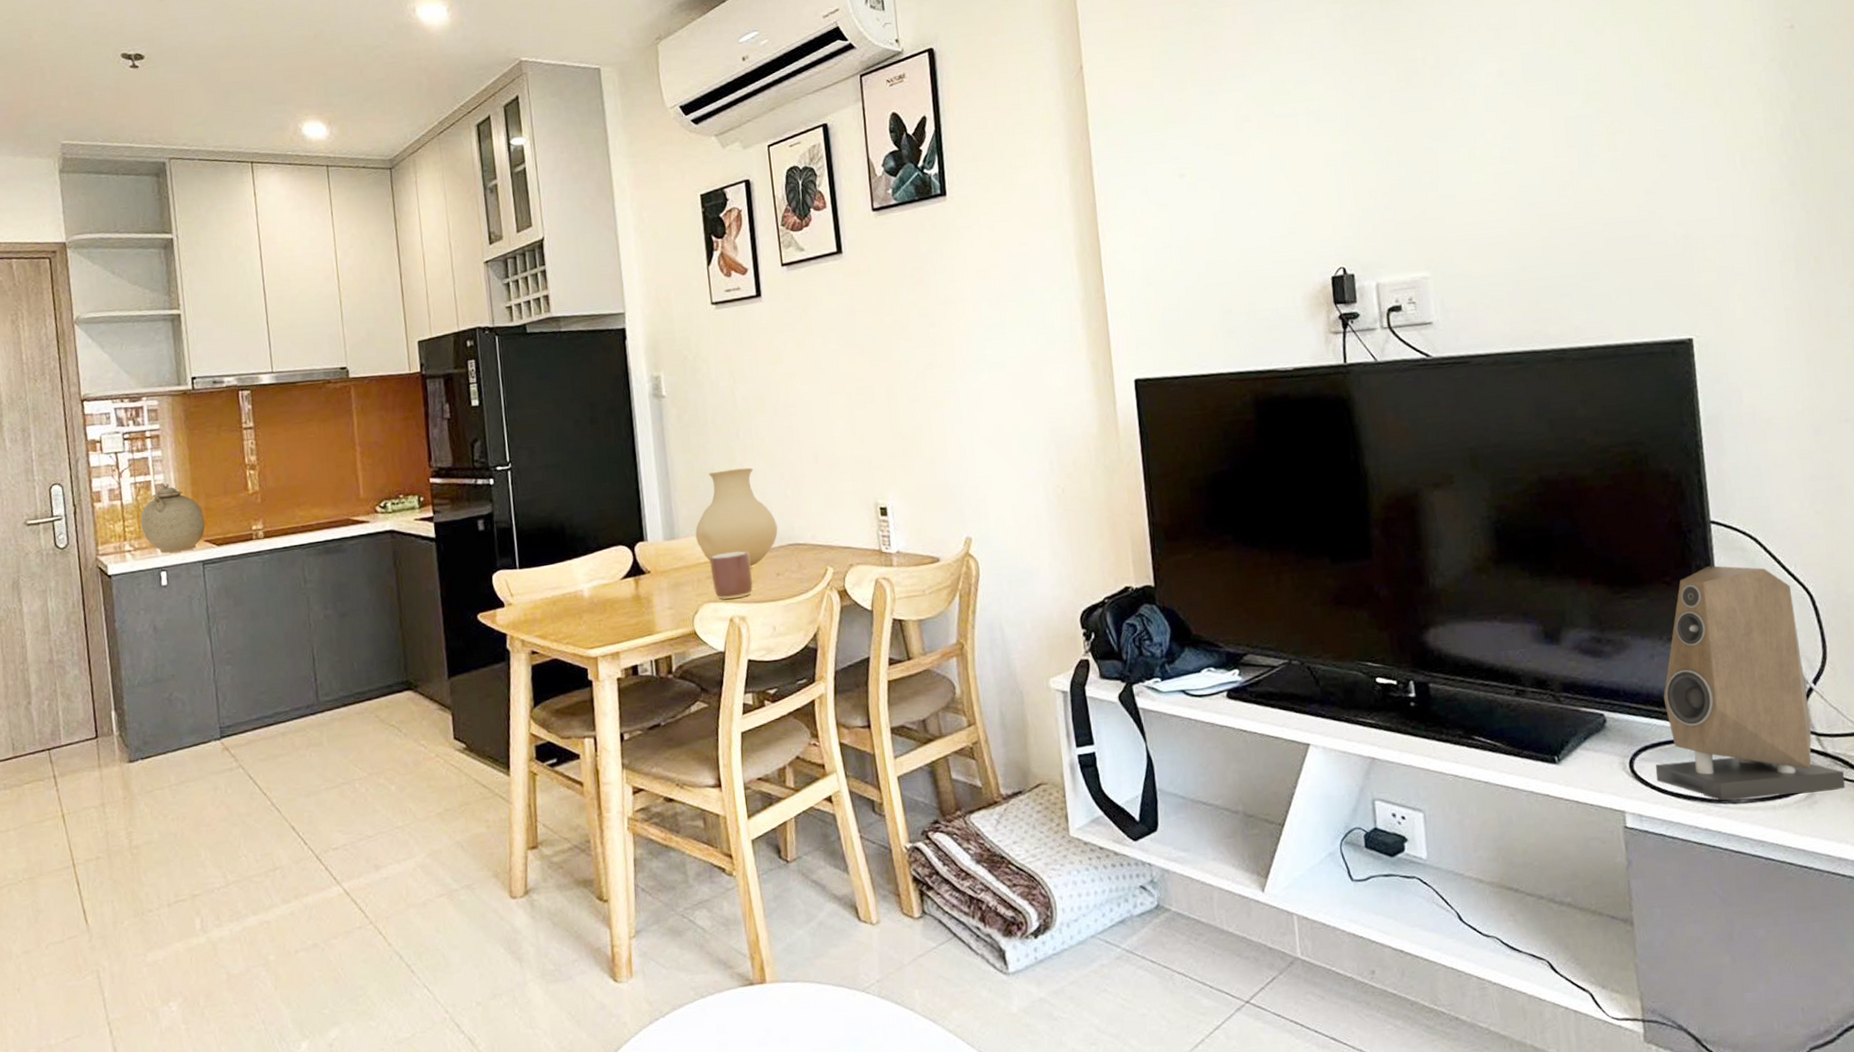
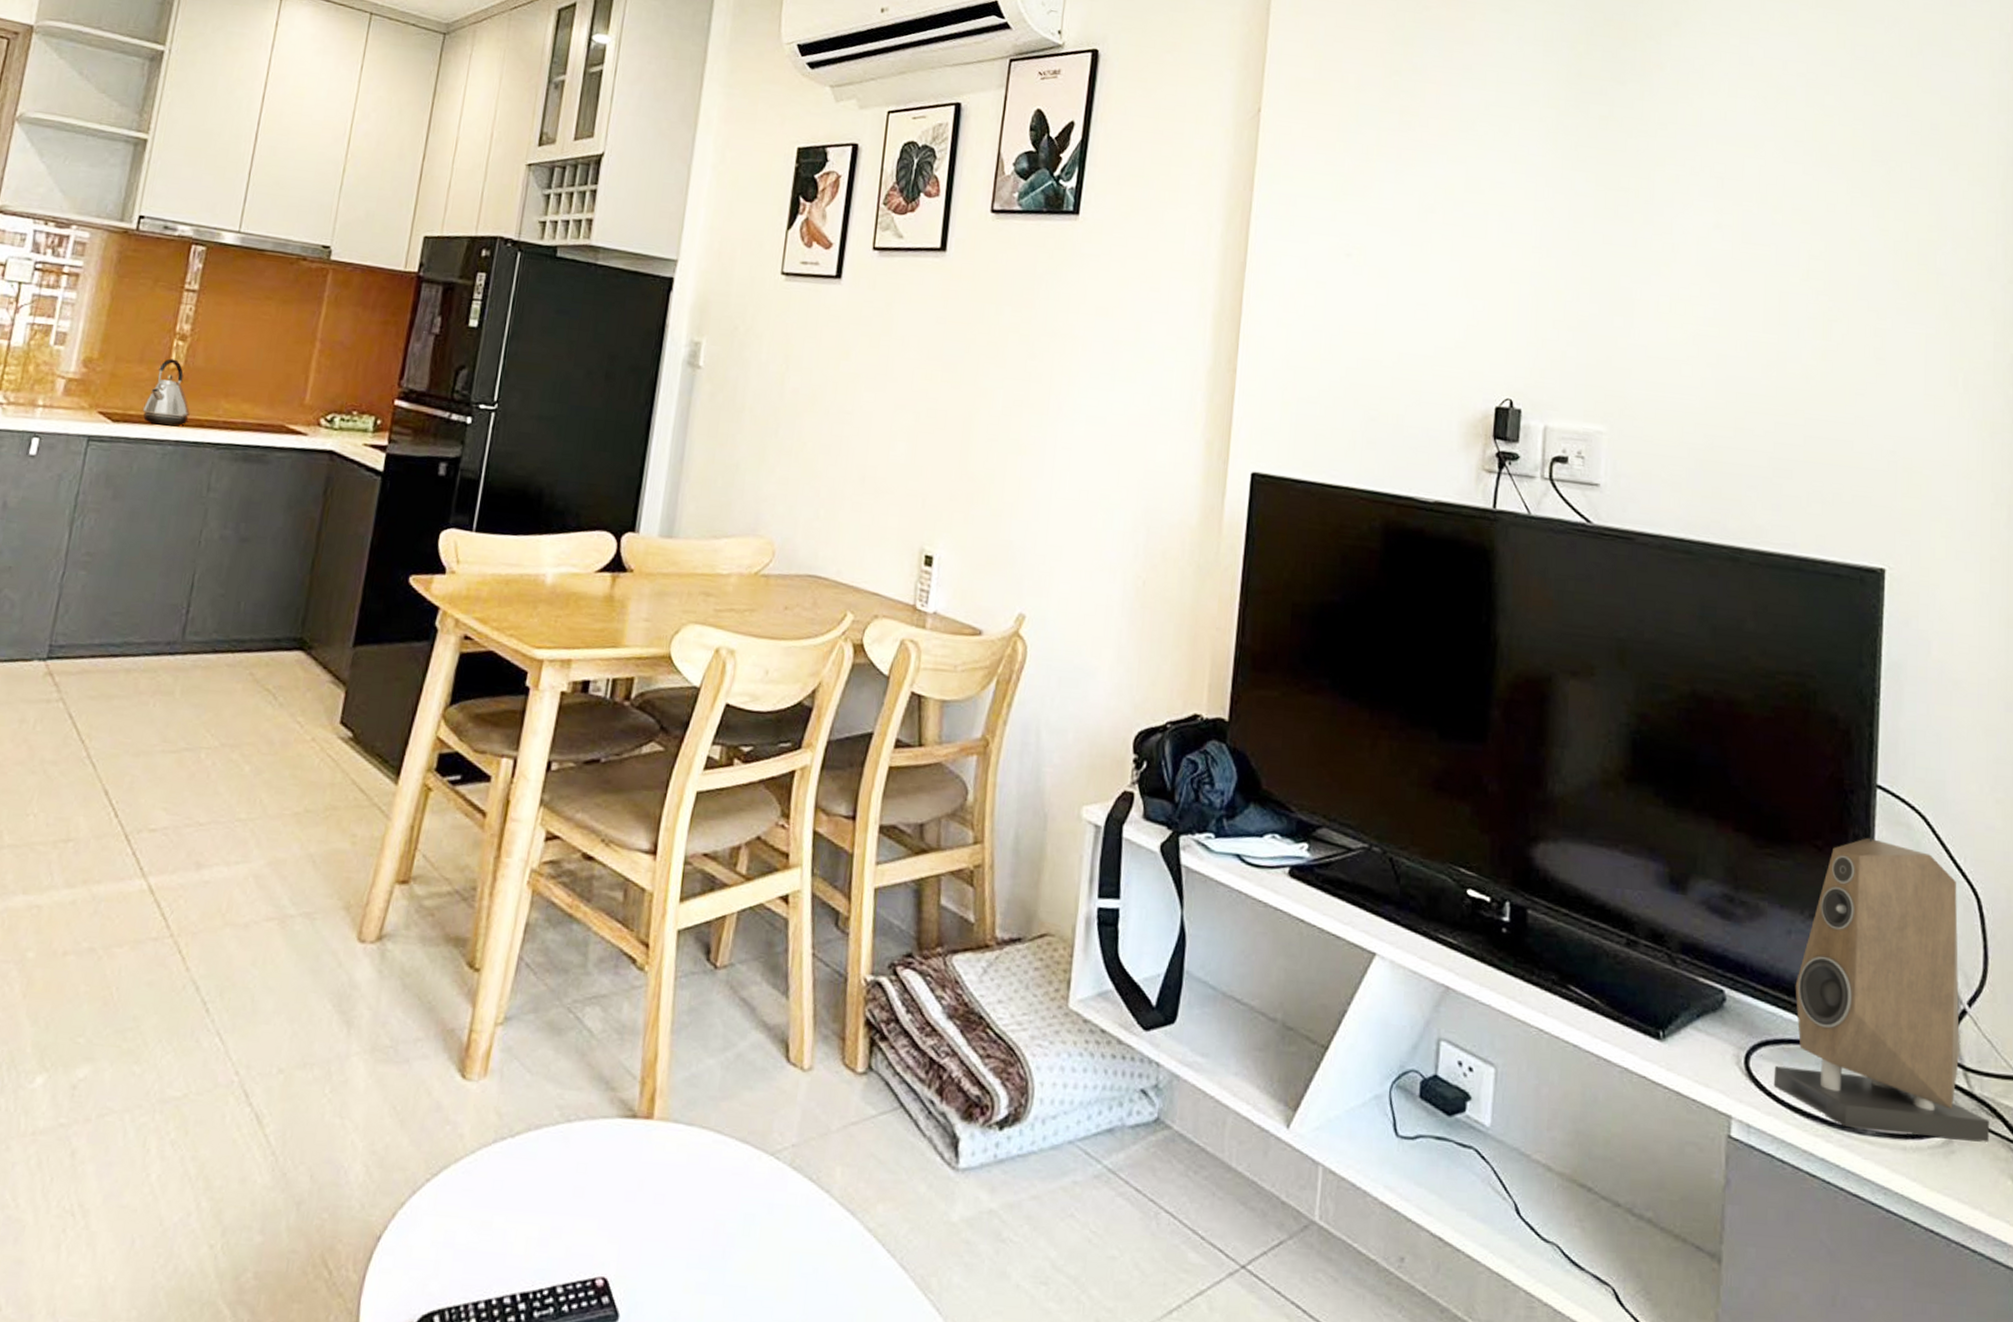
teapot: present [140,483,205,554] -> none [24,331,107,419]
kettle: none [237,485,275,541] -> present [142,358,190,426]
vase: present [695,467,778,567] -> none [697,469,799,592]
mug: present [709,551,753,600] -> none [705,567,757,627]

